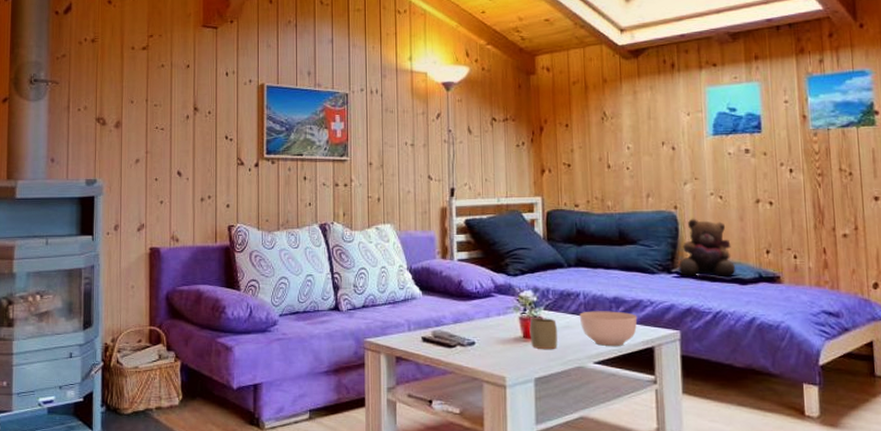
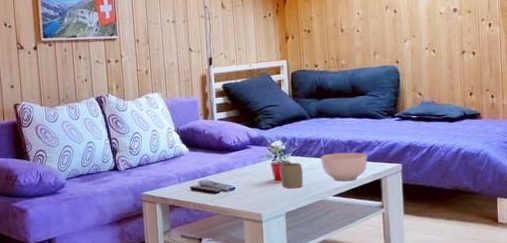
teddy bear: present [679,218,735,276] -> none [400,70,445,118]

